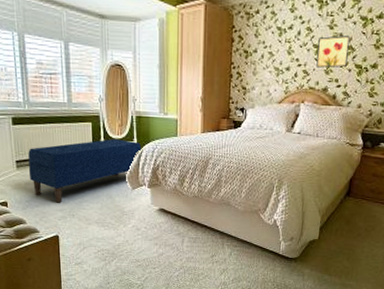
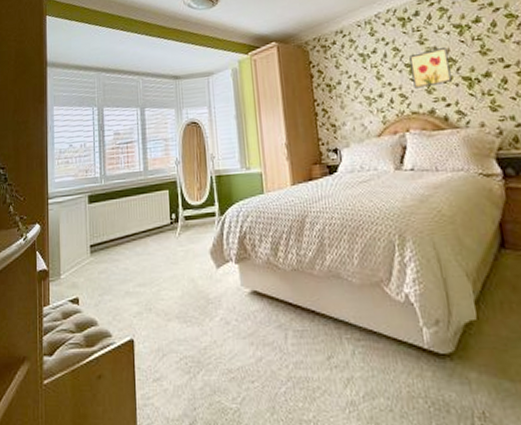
bench: present [28,139,141,203] -> none [103,205,223,294]

